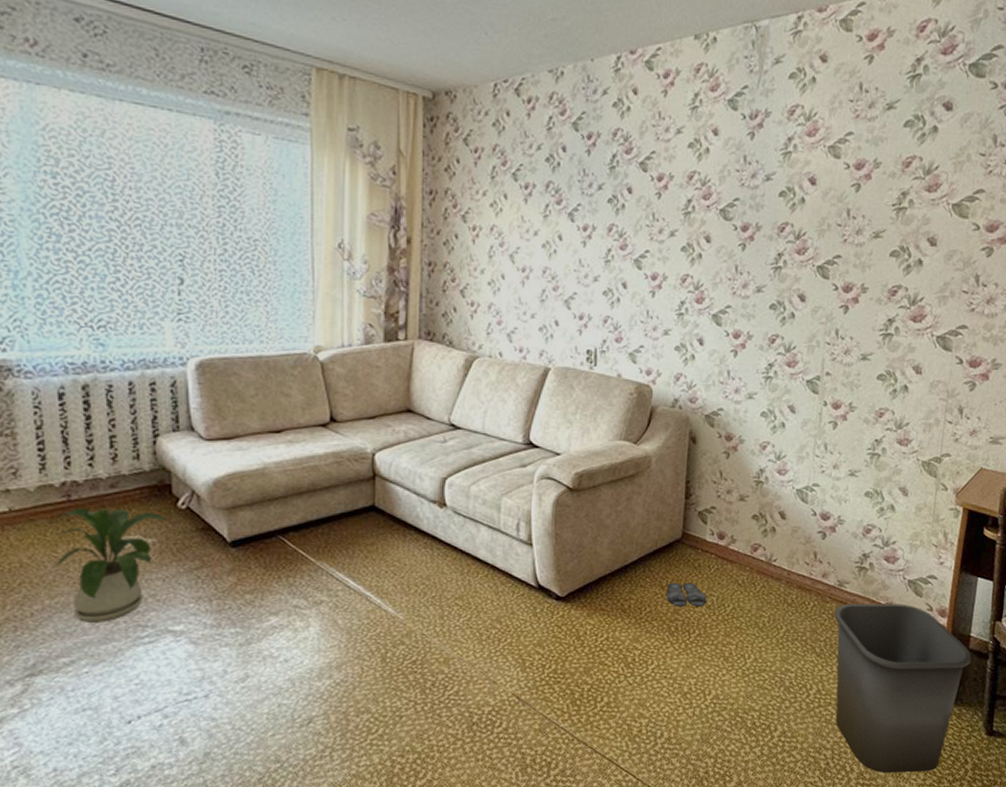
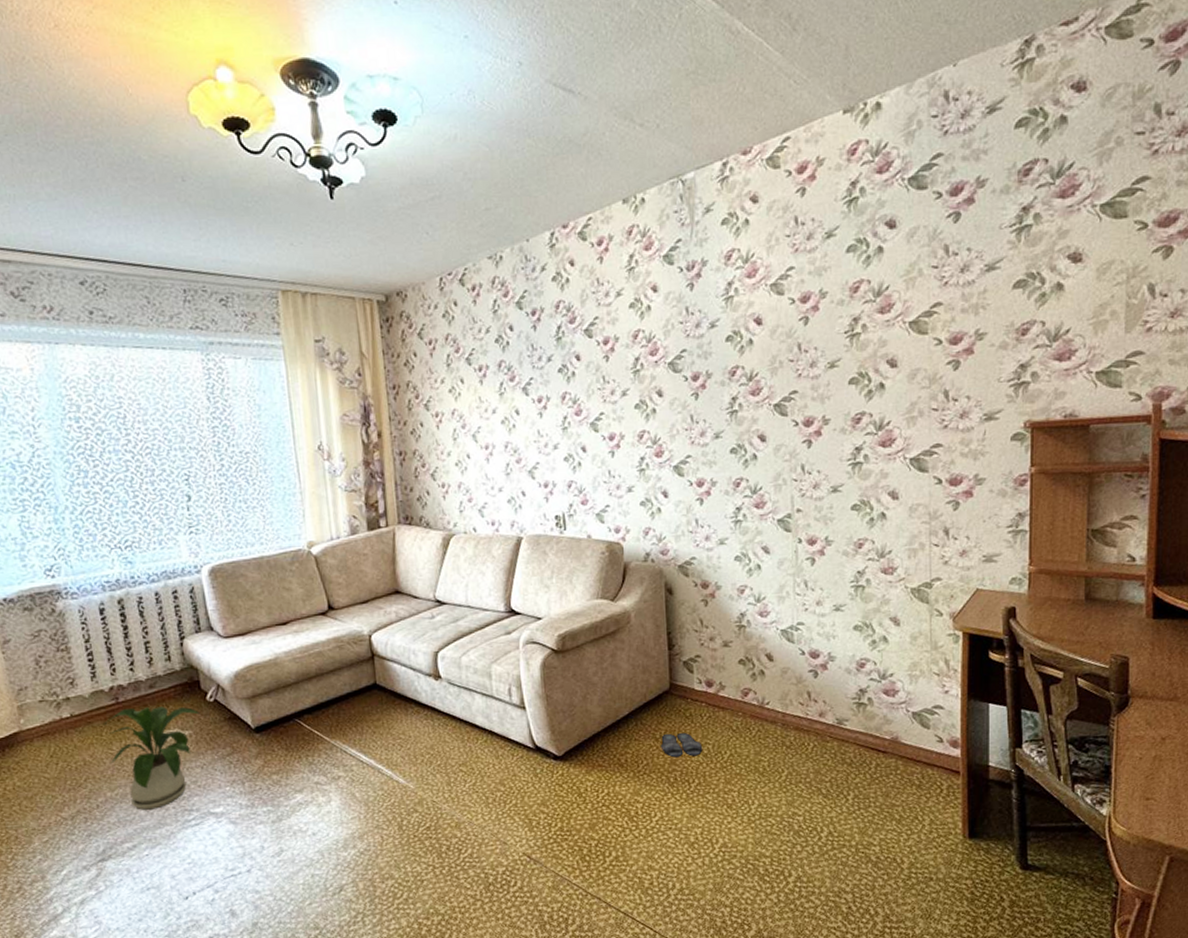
waste bin: present [834,604,972,773] -> none [837,737,993,915]

